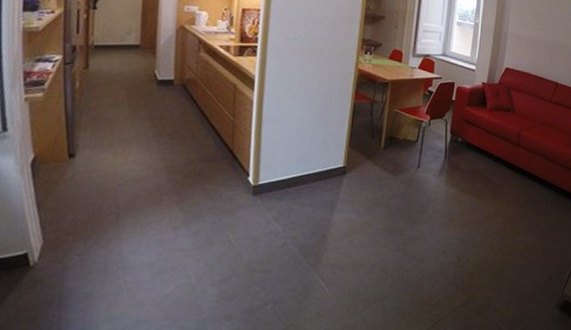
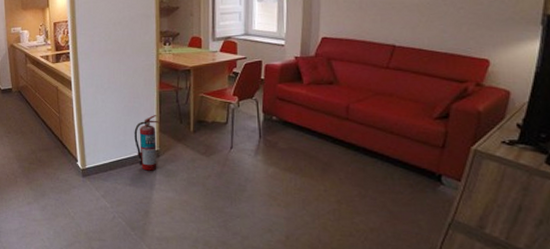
fire extinguisher: none [320,127,350,189] -> present [134,115,160,171]

